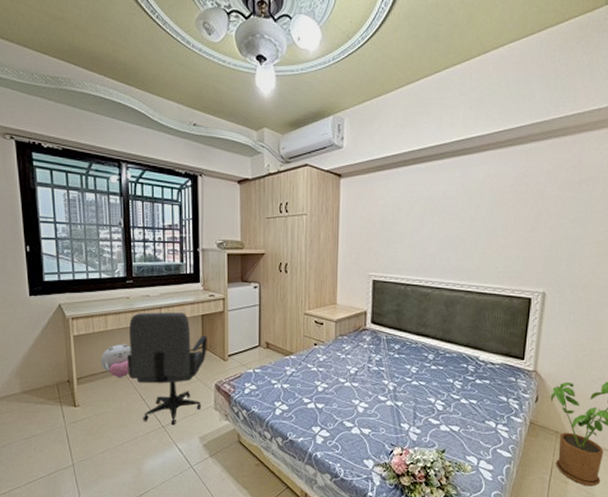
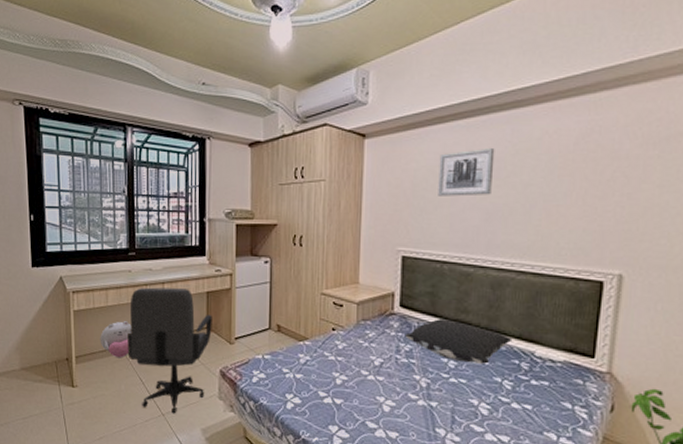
pillow: none [375,332,462,368] -> present [404,319,513,364]
wall art: none [402,188,448,229] -> present [438,149,495,197]

